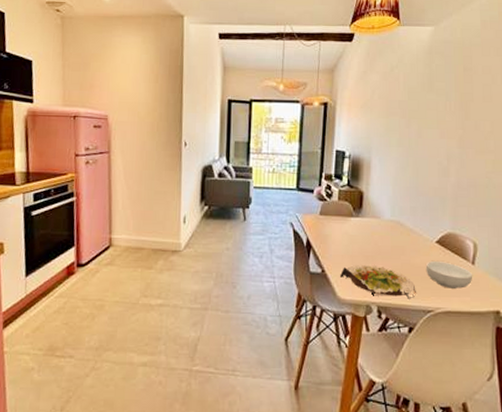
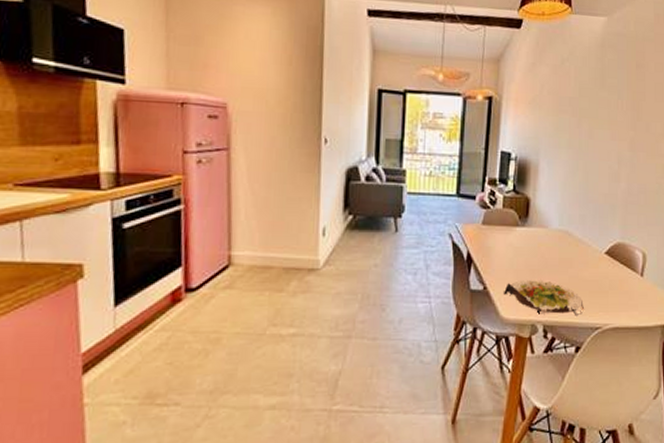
cereal bowl: present [425,261,473,289] -> none [594,274,642,303]

